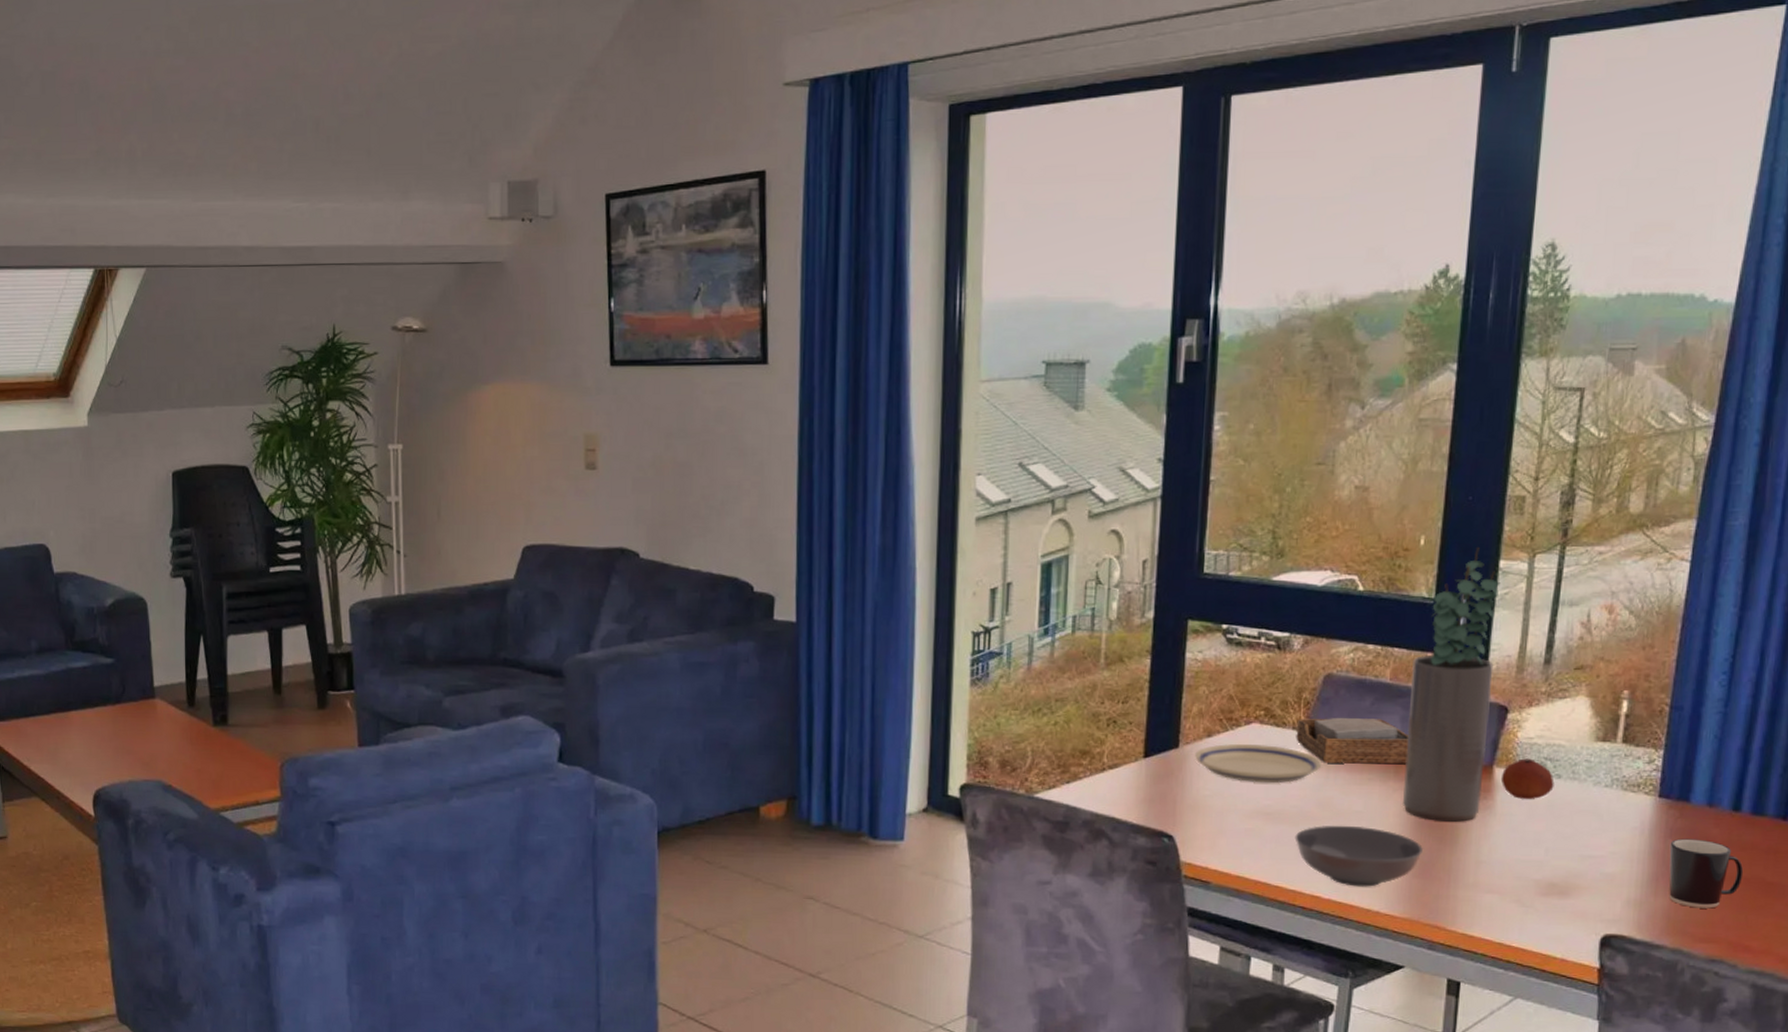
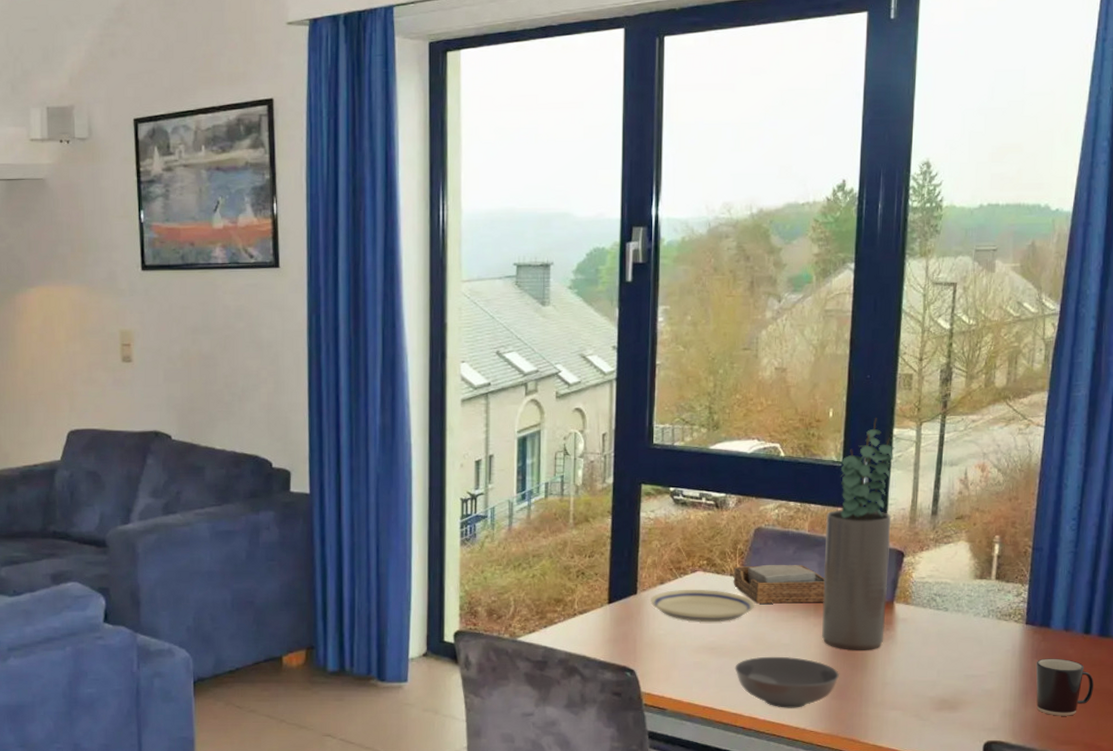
fruit: present [1500,758,1554,799] -> none [900,595,943,629]

